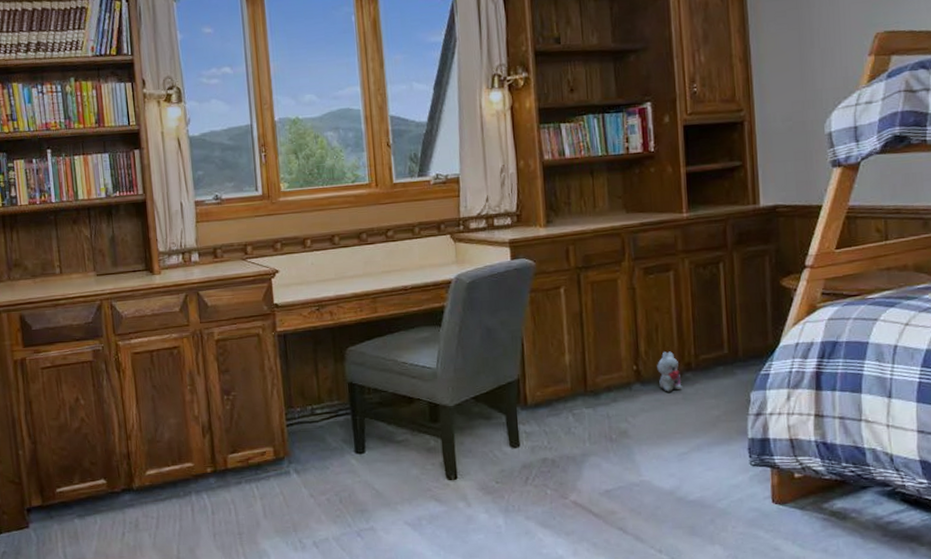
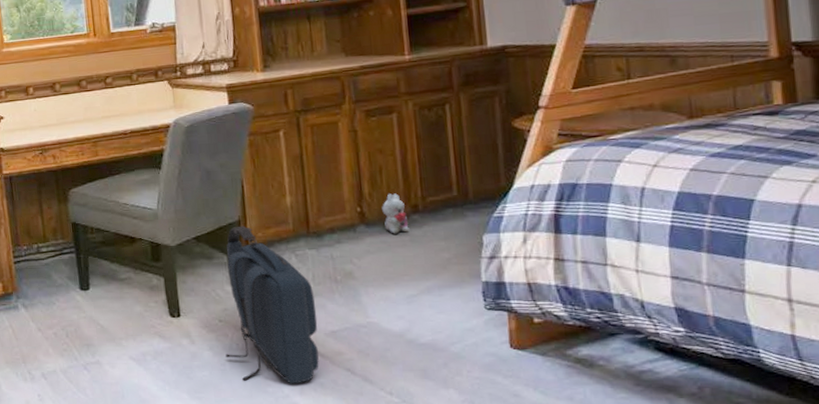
backpack: none [501,384,593,545] -> present [225,225,319,384]

